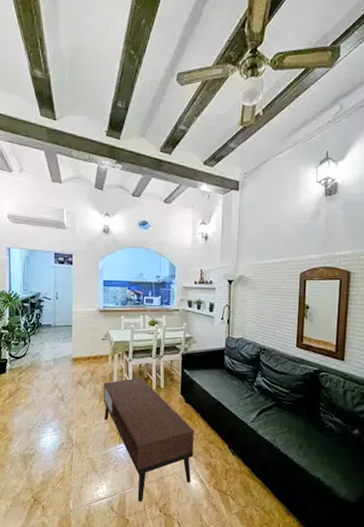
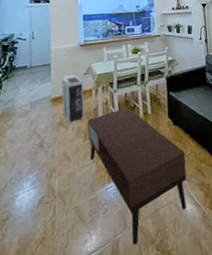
air purifier: none [82,338,101,383] -> present [62,74,84,123]

